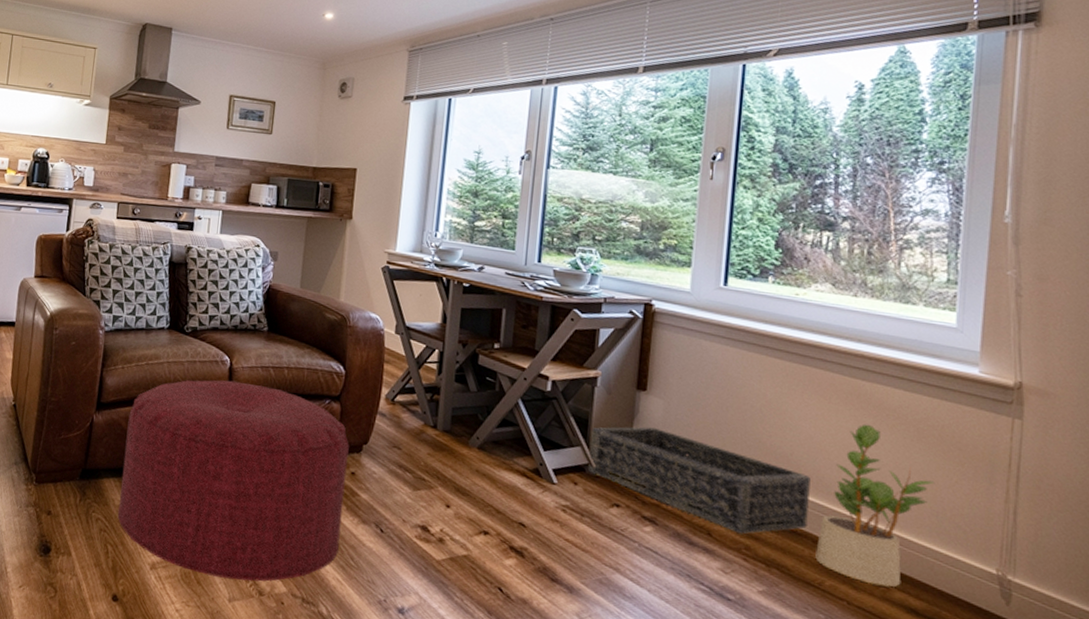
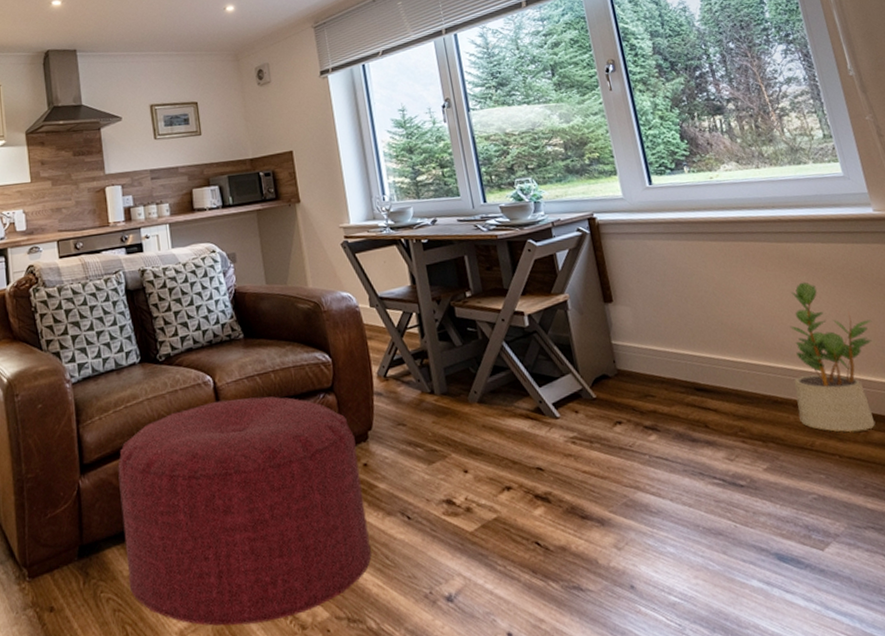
basket: present [588,427,811,535] -> none [576,335,785,418]

